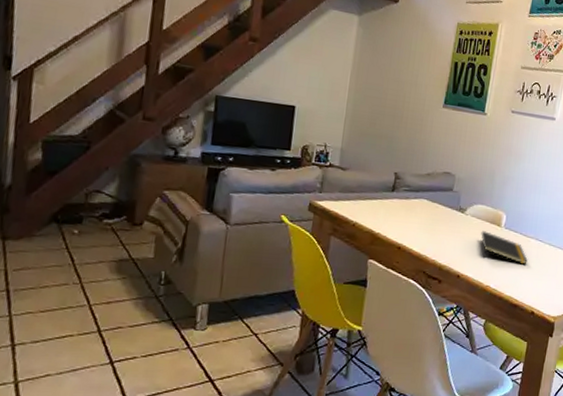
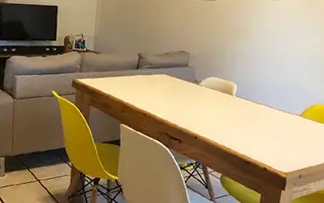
notepad: present [481,231,528,265] -> none [214,99,259,128]

